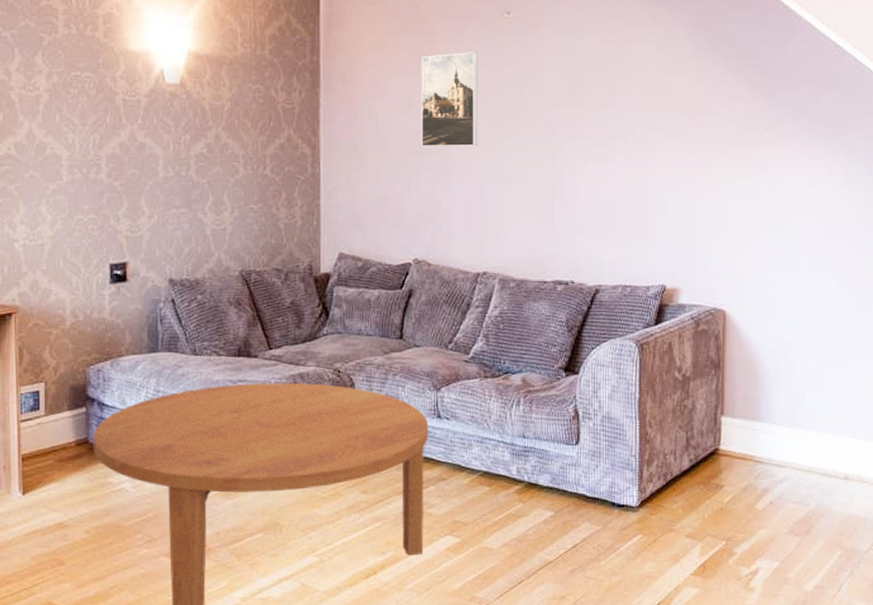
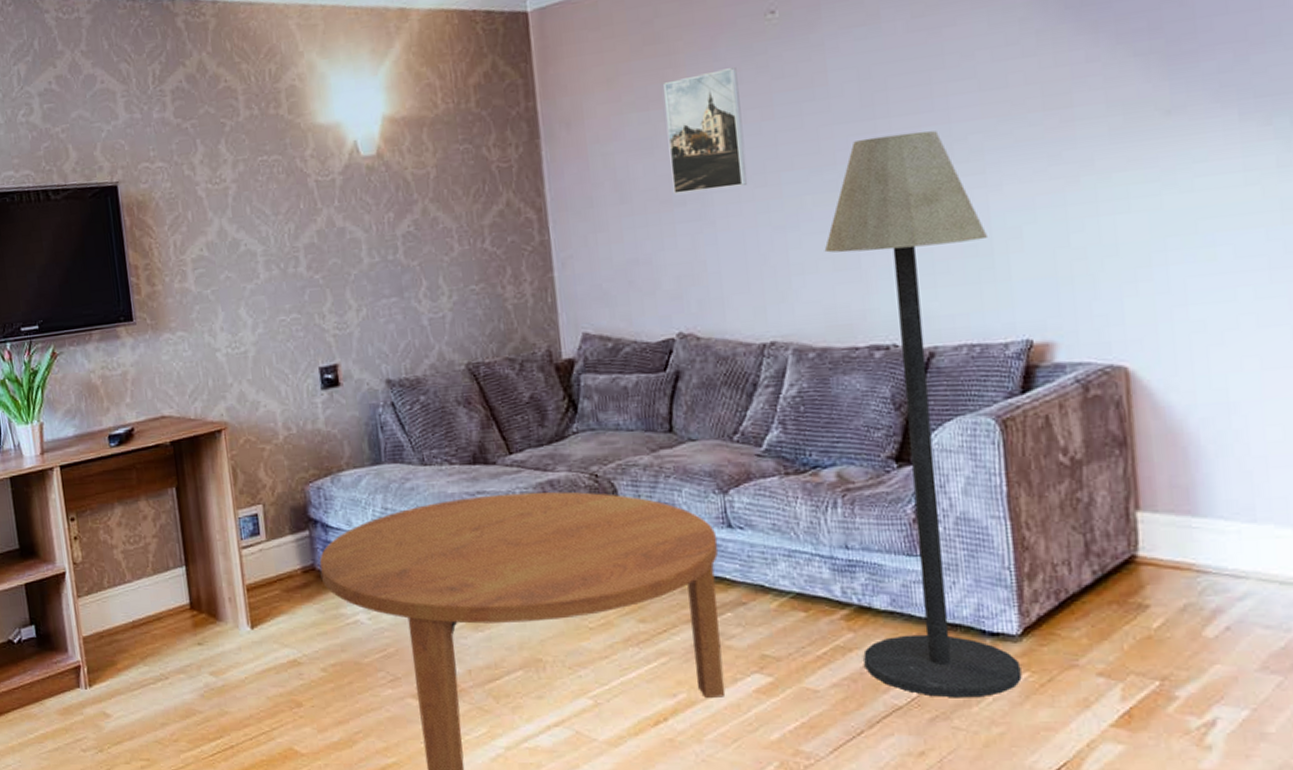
floor lamp: none [528,120,644,555] -> present [824,131,1022,698]

